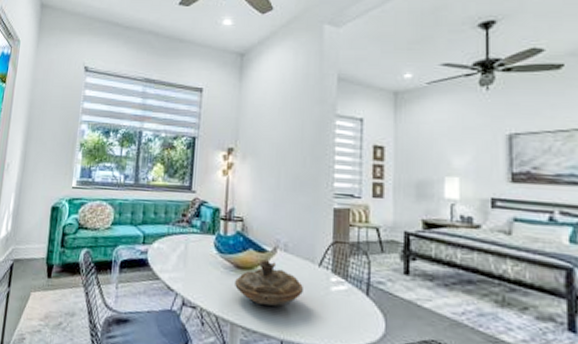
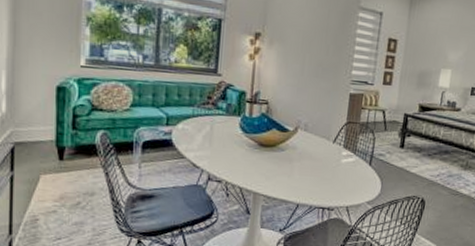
decorative bowl: present [235,259,303,307] -> none [258,138,319,177]

